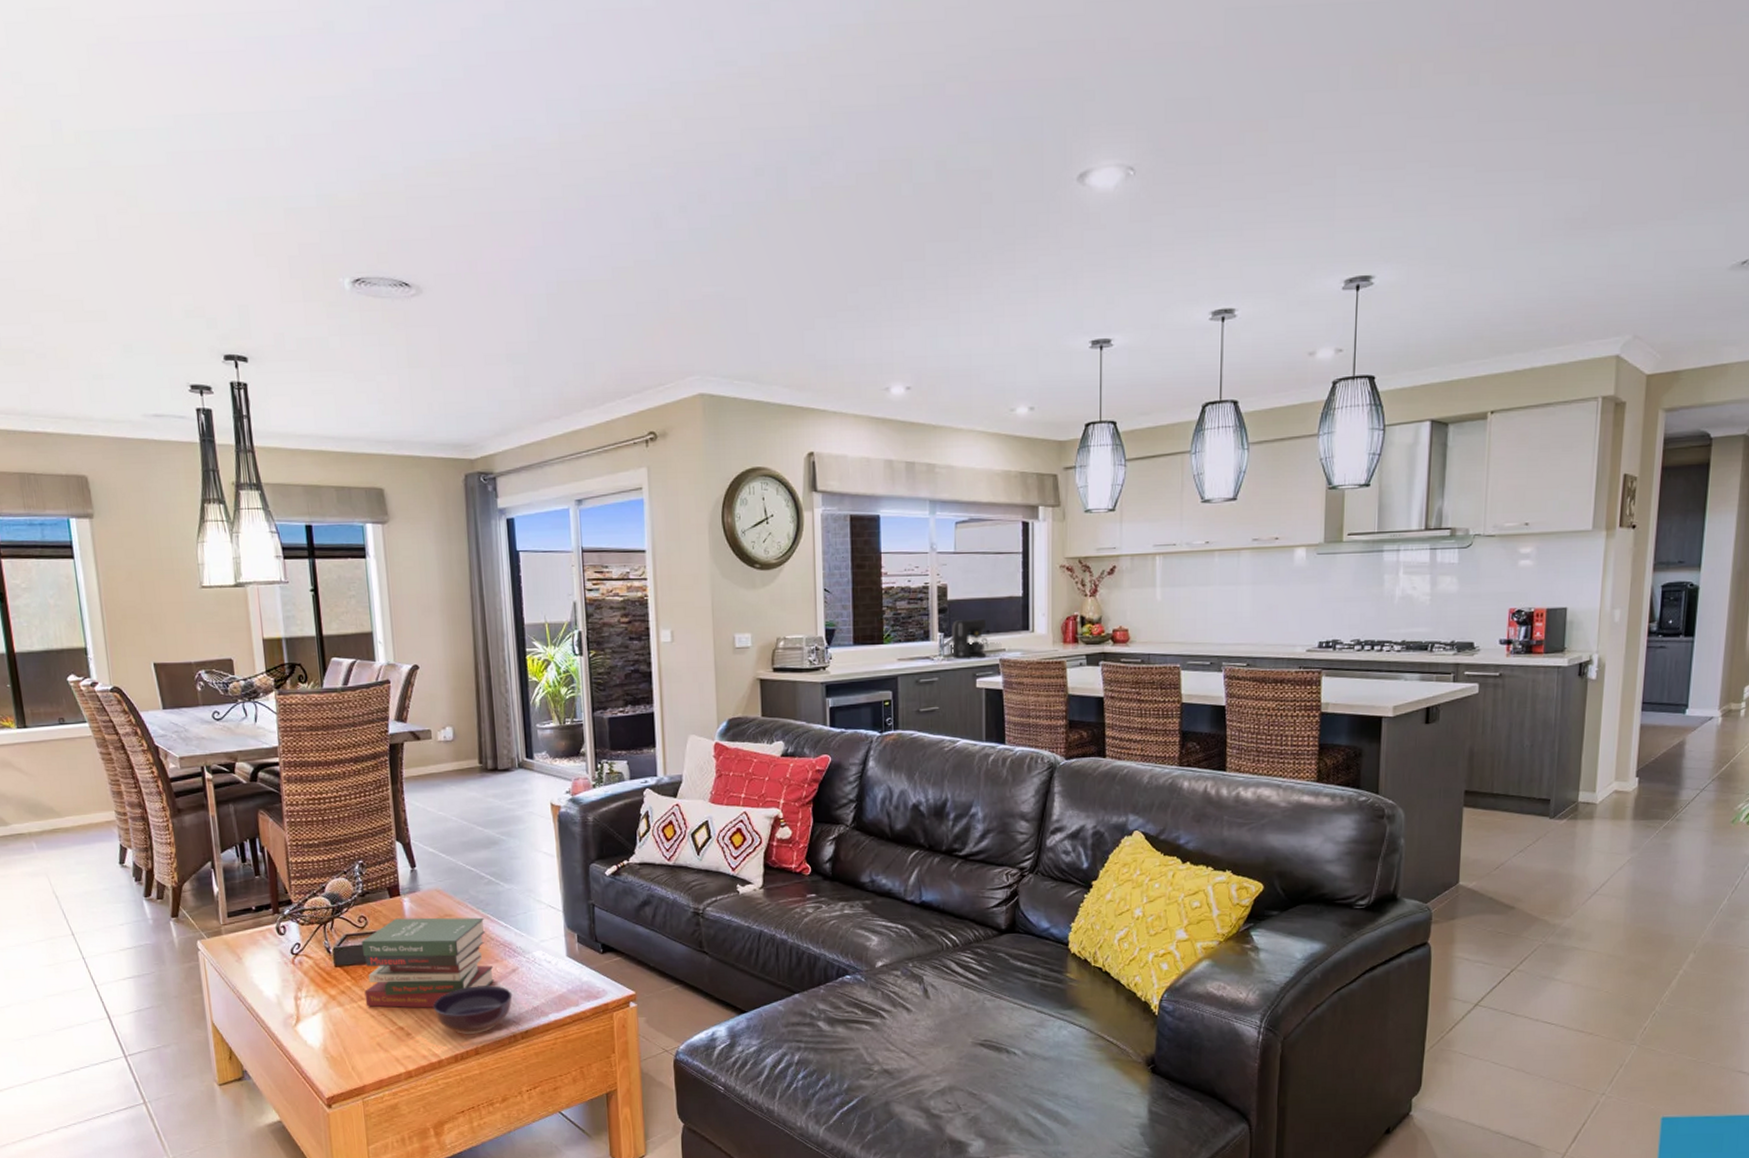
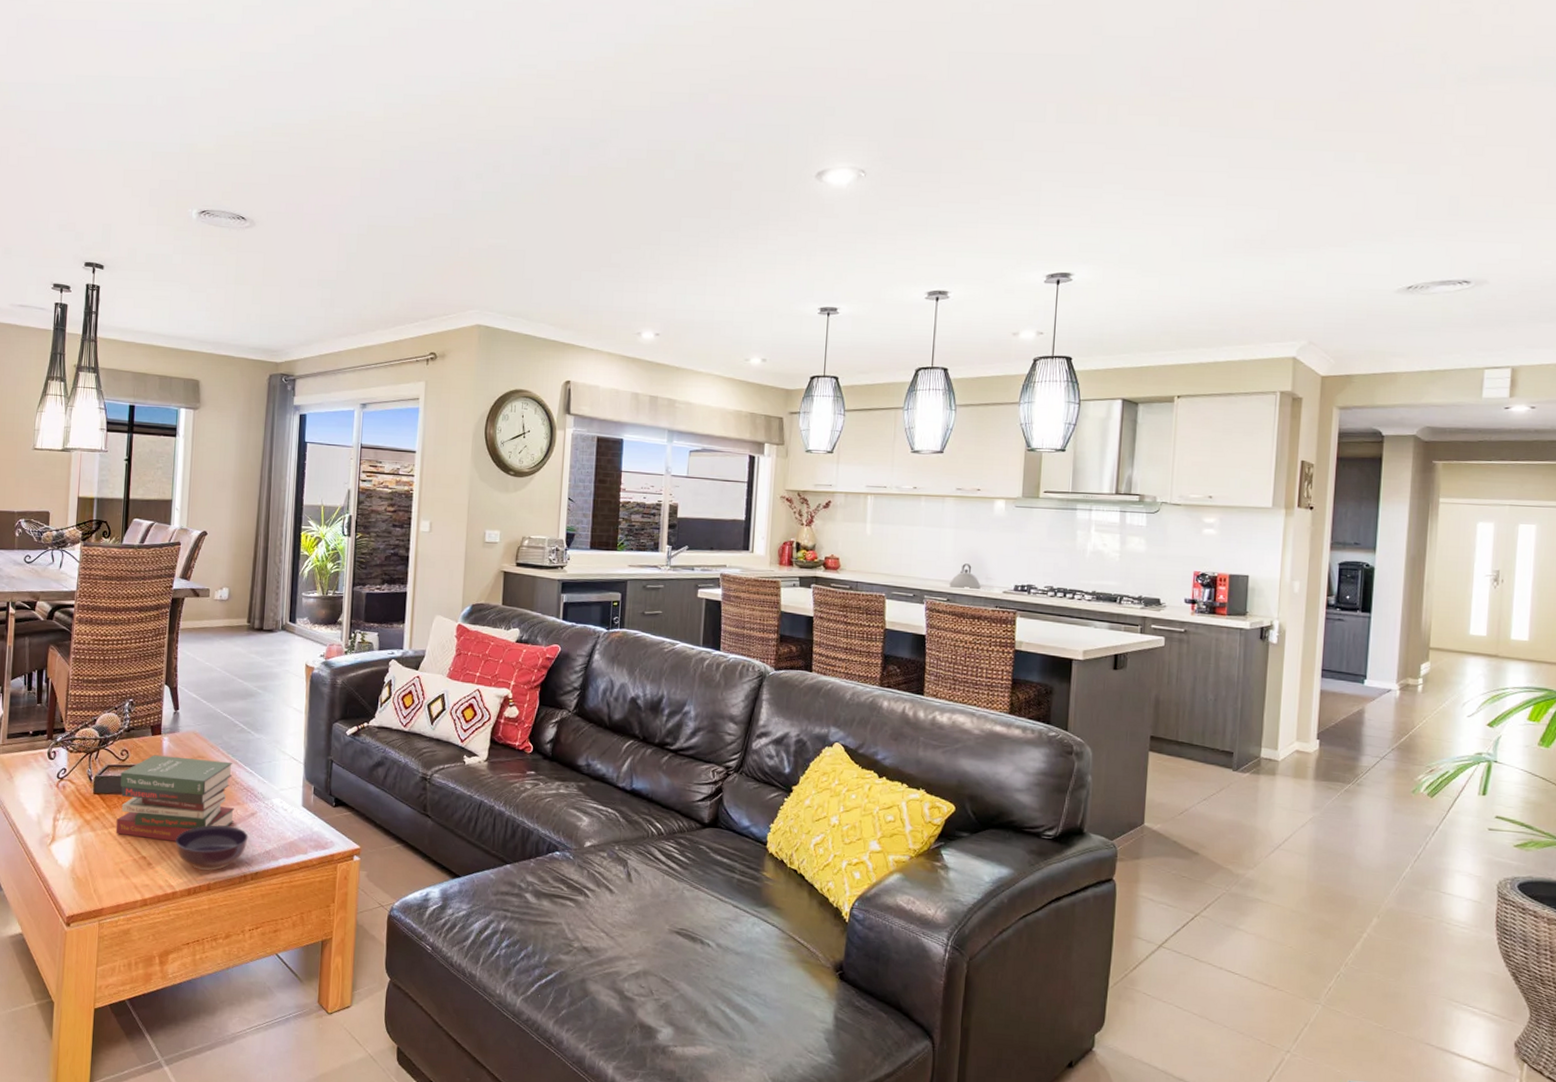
coffee maker: present [951,619,988,660] -> none [677,536,711,572]
kettle: none [1249,623,1283,653] -> present [949,563,981,591]

